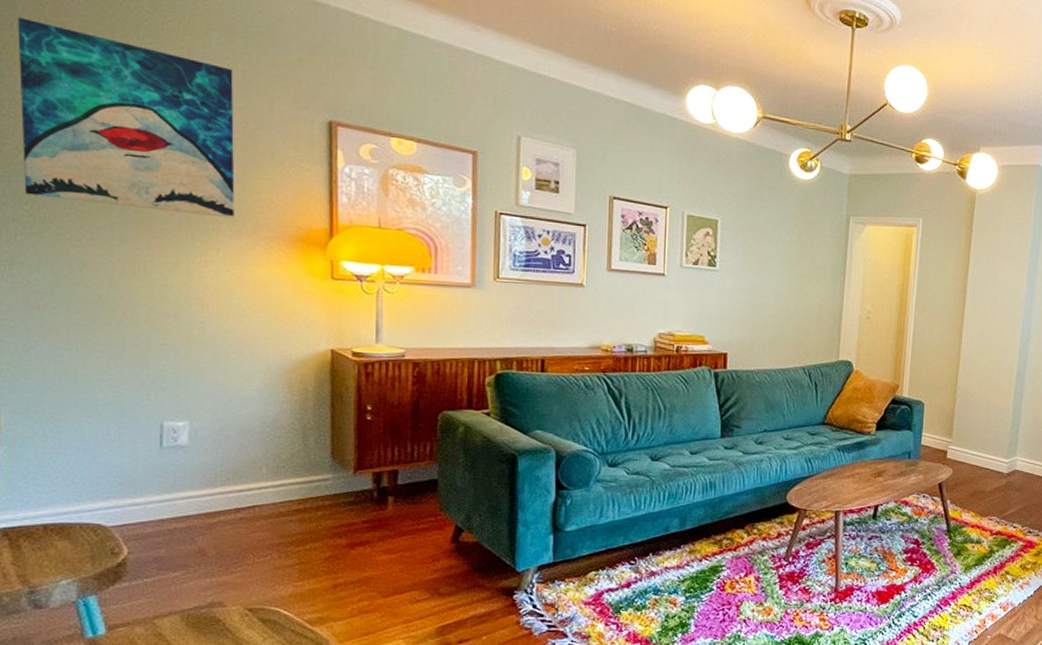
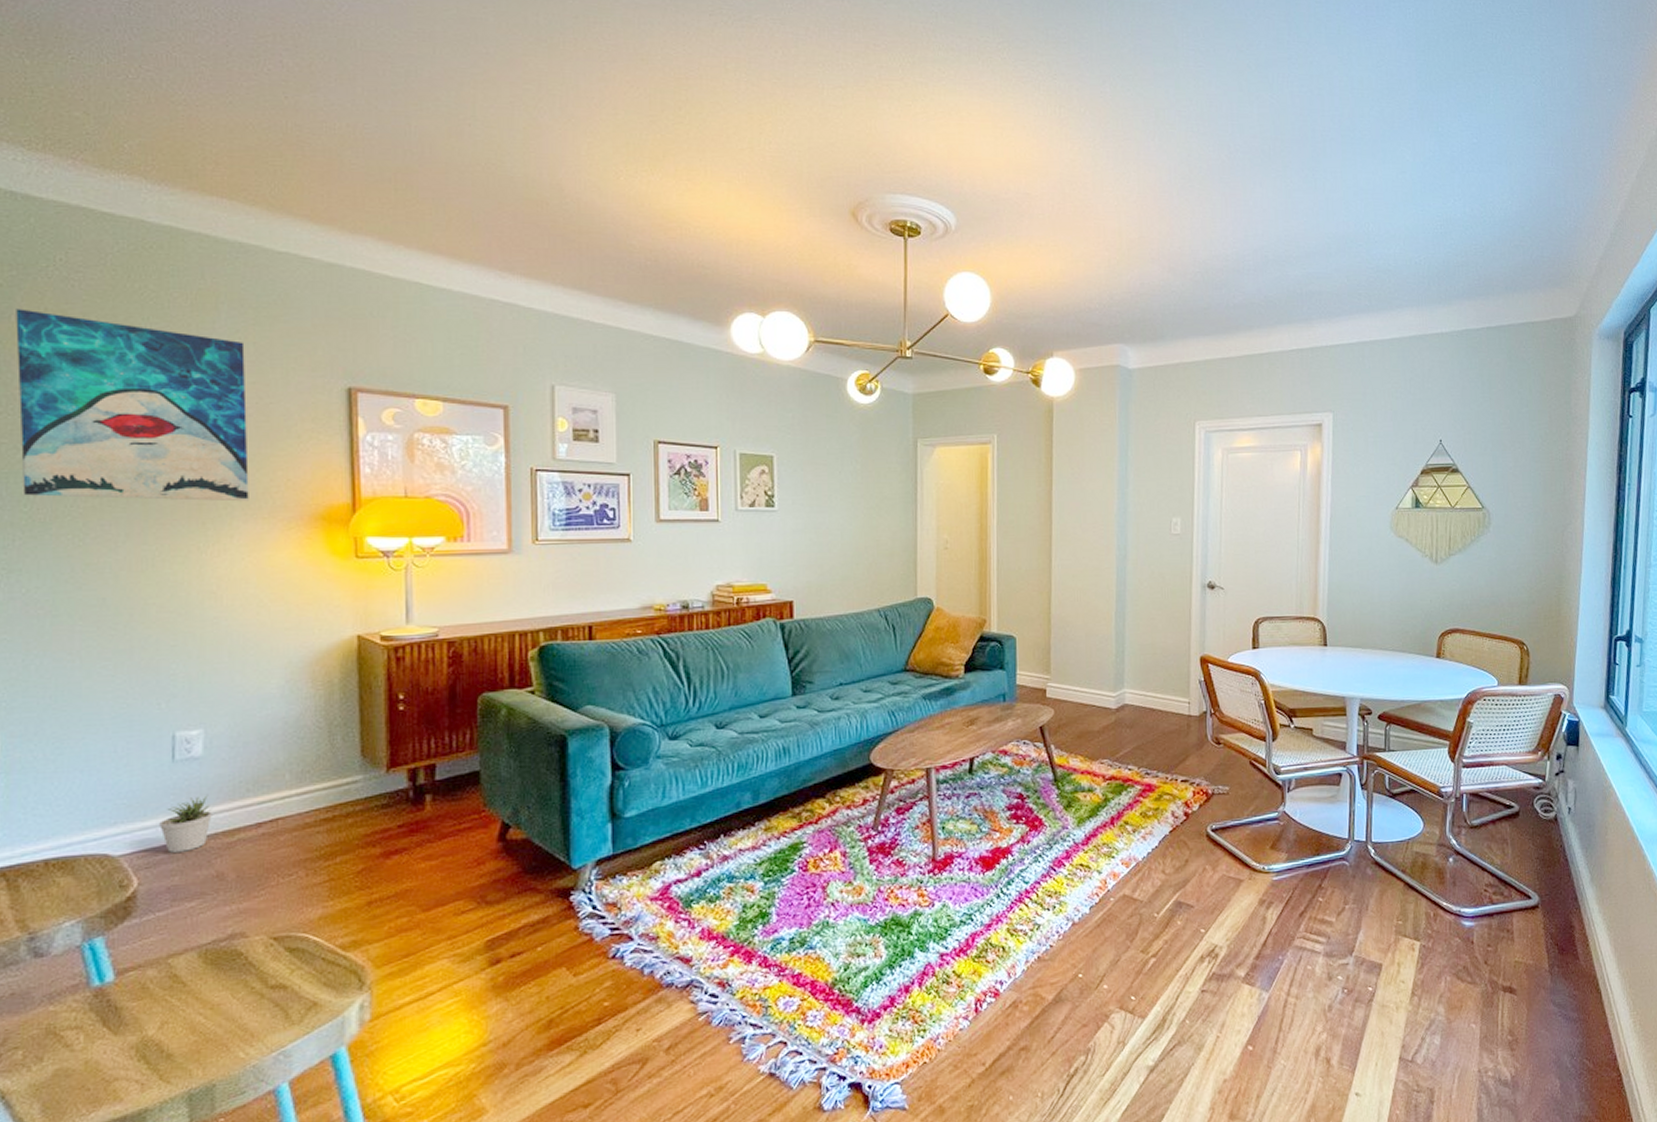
potted plant: none [148,480,196,528] -> present [159,795,212,853]

